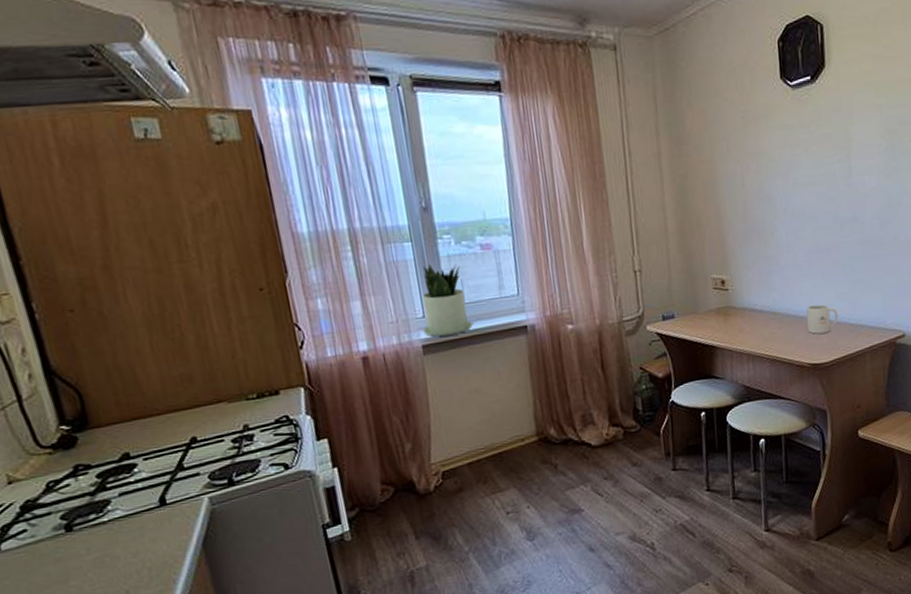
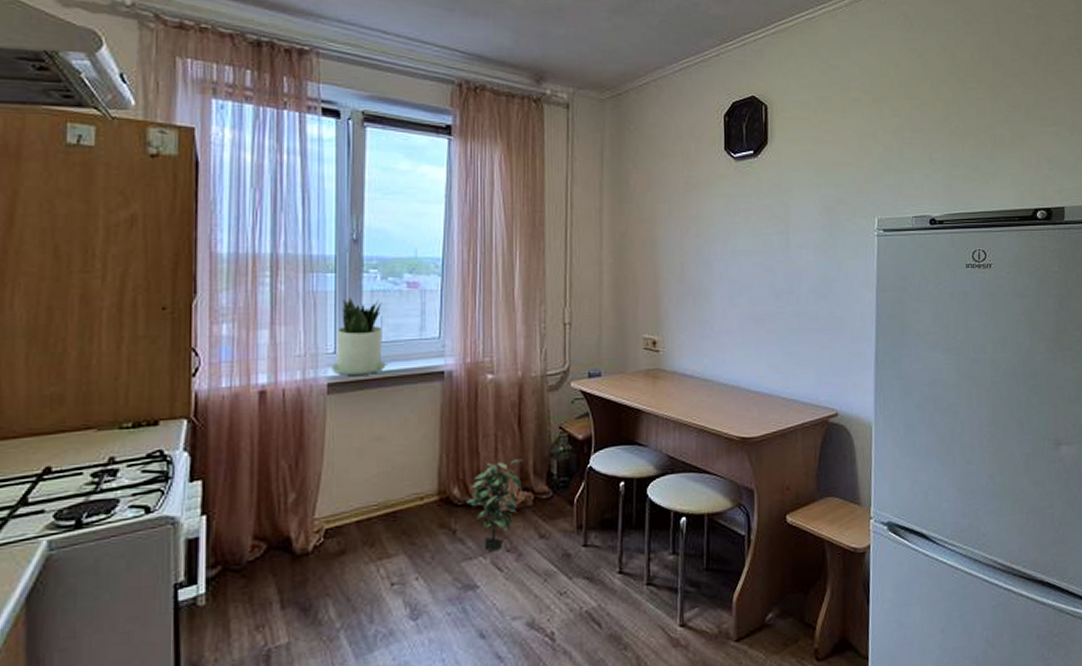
potted plant: none [563,399,613,480] -> present [466,459,523,551]
mug: present [806,304,838,334] -> none [737,374,770,406]

